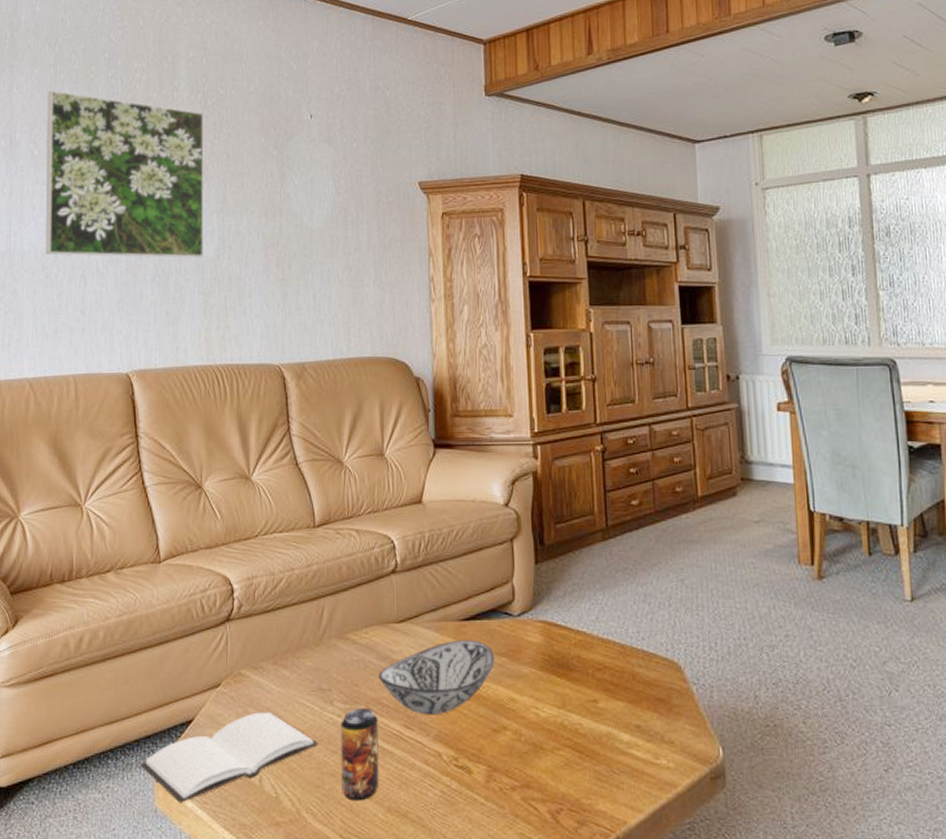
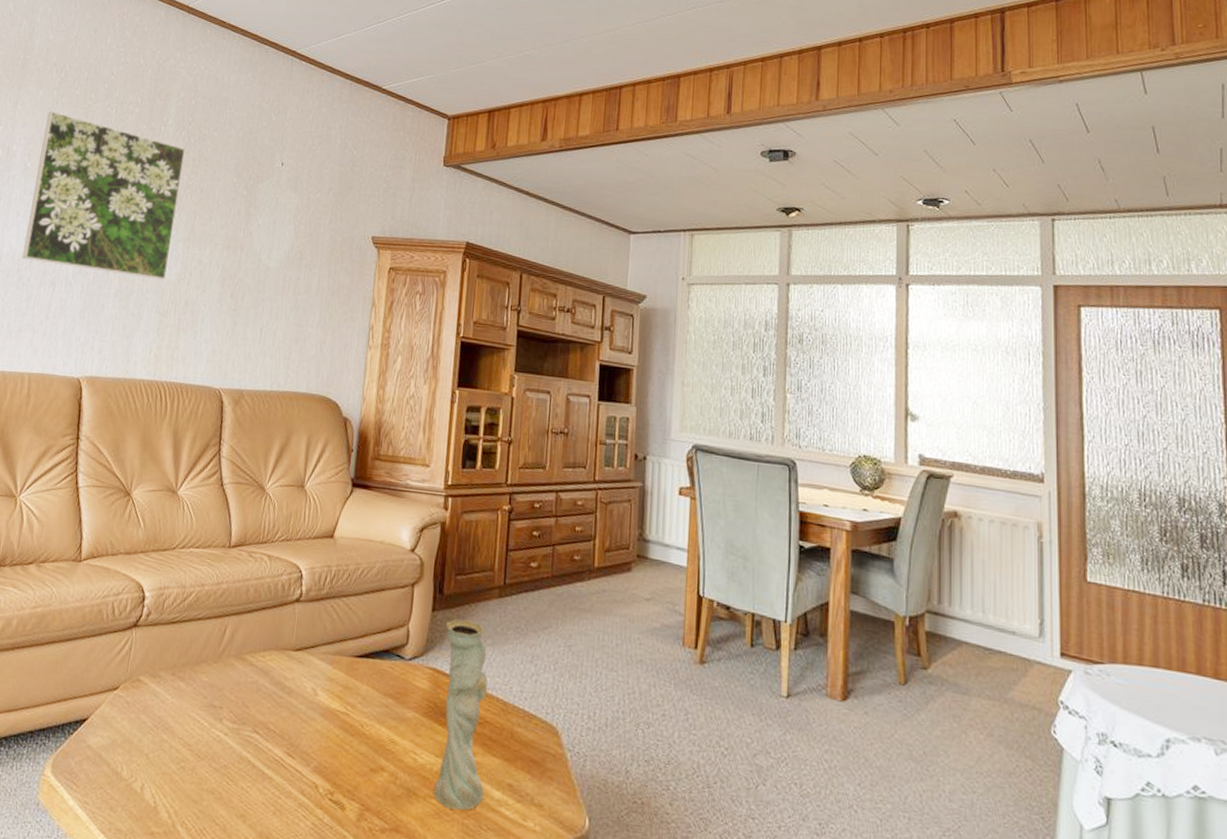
book: present [140,712,319,804] -> none [30,720,203,801]
beverage can: present [340,709,379,801] -> none [218,729,263,822]
decorative bowl: present [378,640,495,715] -> none [268,675,382,747]
vase: none [550,568,612,758] -> present [434,619,488,811]

